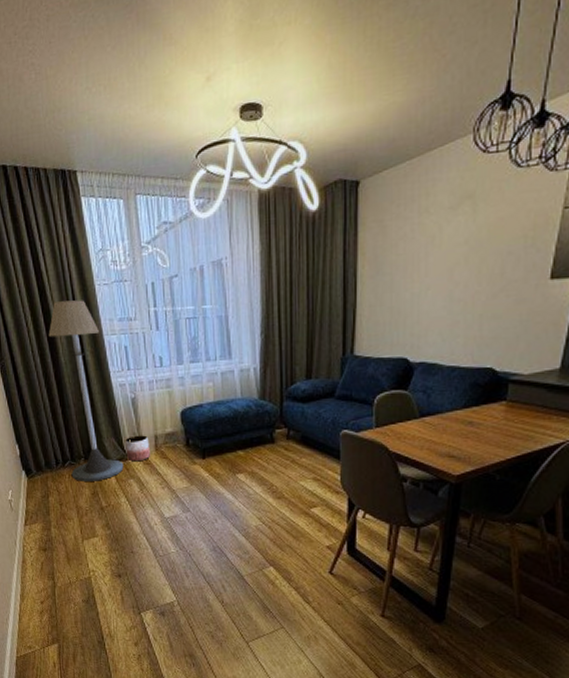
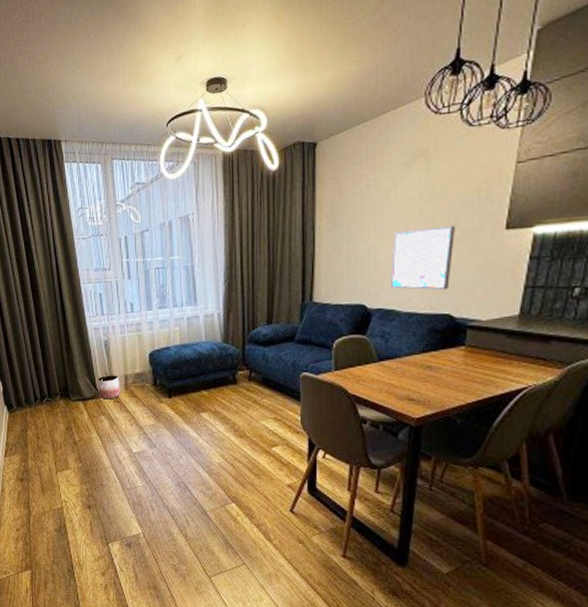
floor lamp: present [48,300,124,481] -> none [32,252,96,417]
wall art: none [433,274,500,343] -> present [390,225,455,291]

